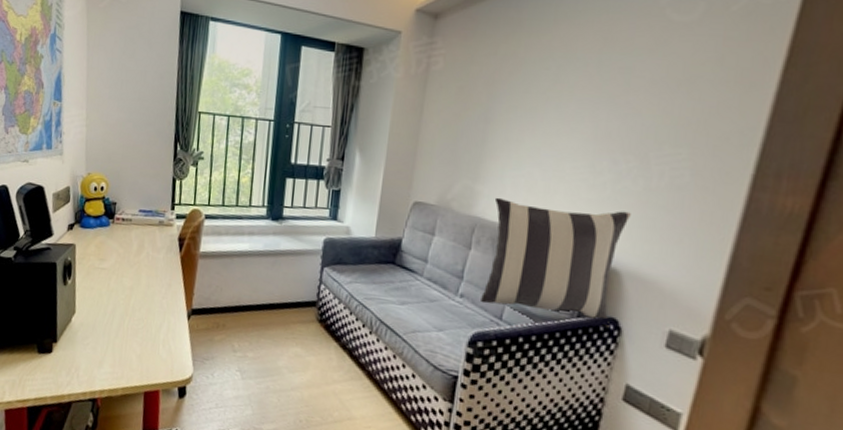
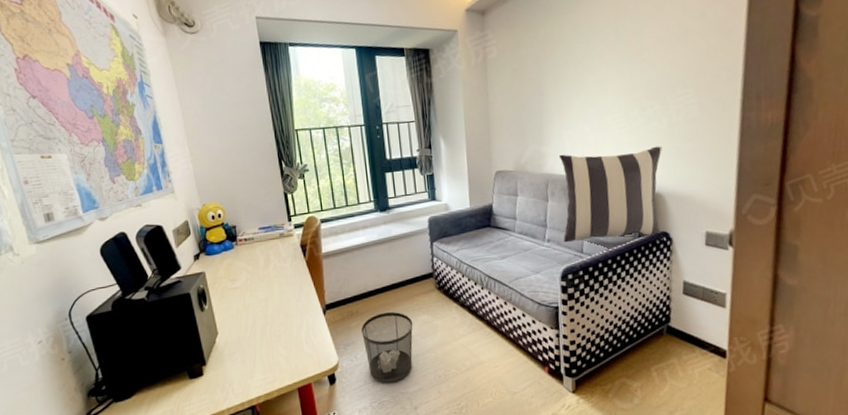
waste bin: none [224,332,283,415] -> present [361,311,413,384]

